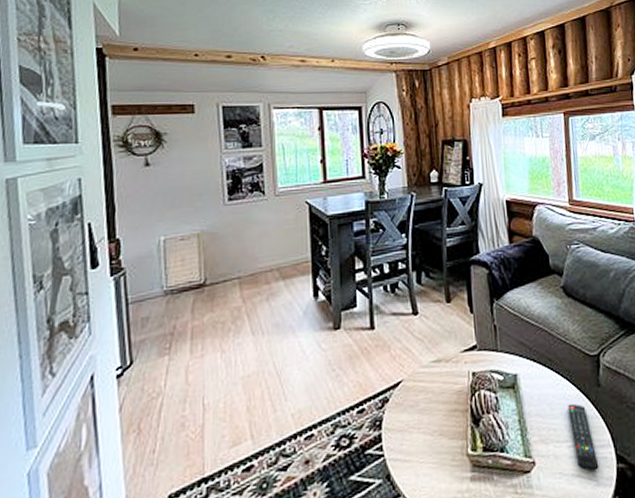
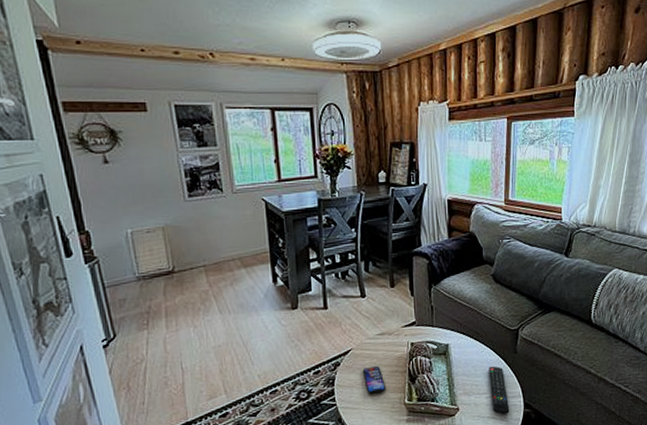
smartphone: none [415,403,444,442] -> present [362,366,386,394]

